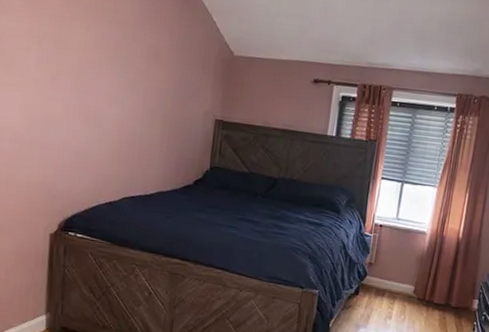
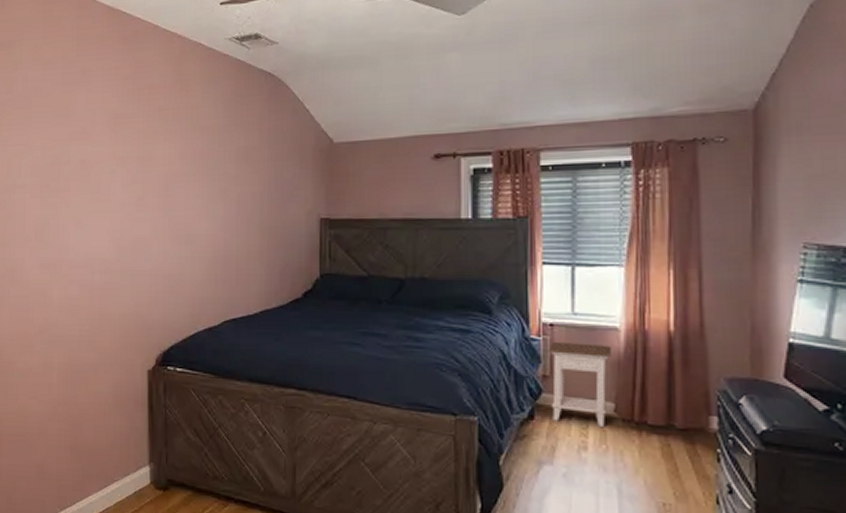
nightstand: none [371,238,419,303] -> present [548,341,611,427]

